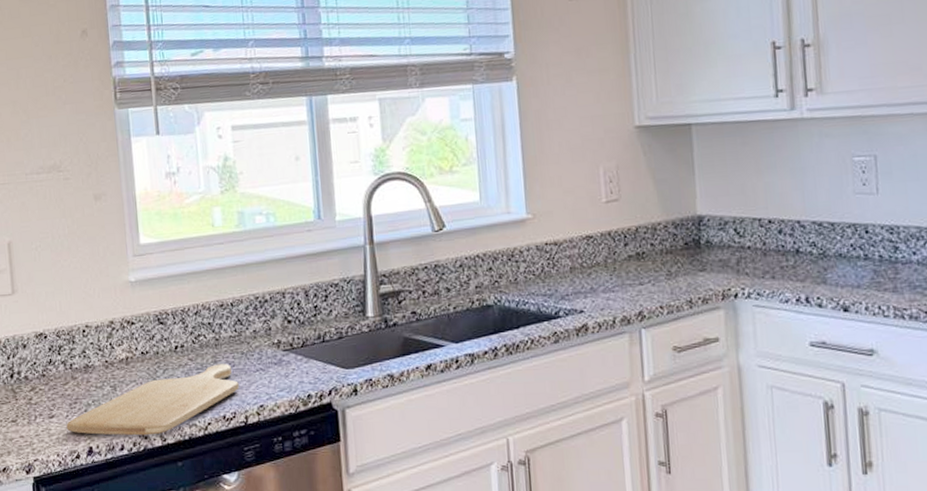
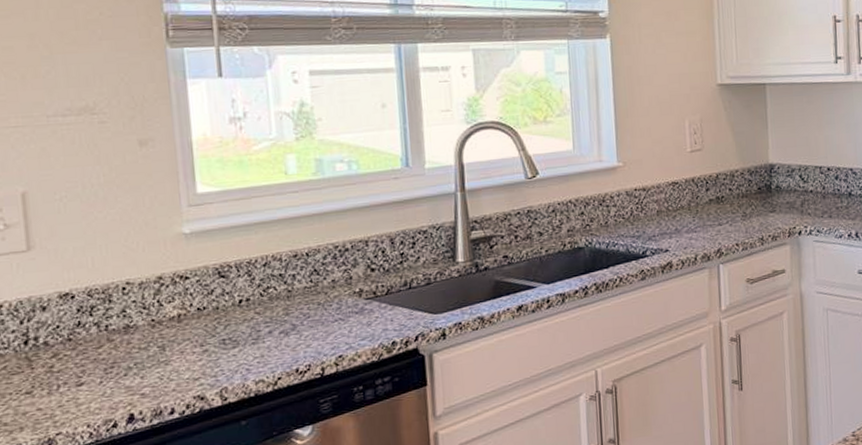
chopping board: present [66,364,239,436] -> none [99,315,315,401]

